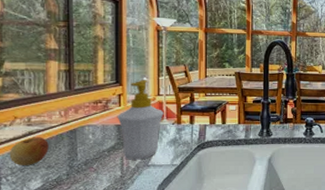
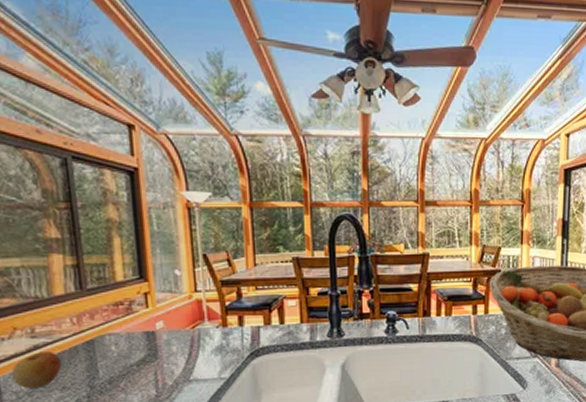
soap bottle: present [117,80,164,160] -> none [144,272,205,375]

